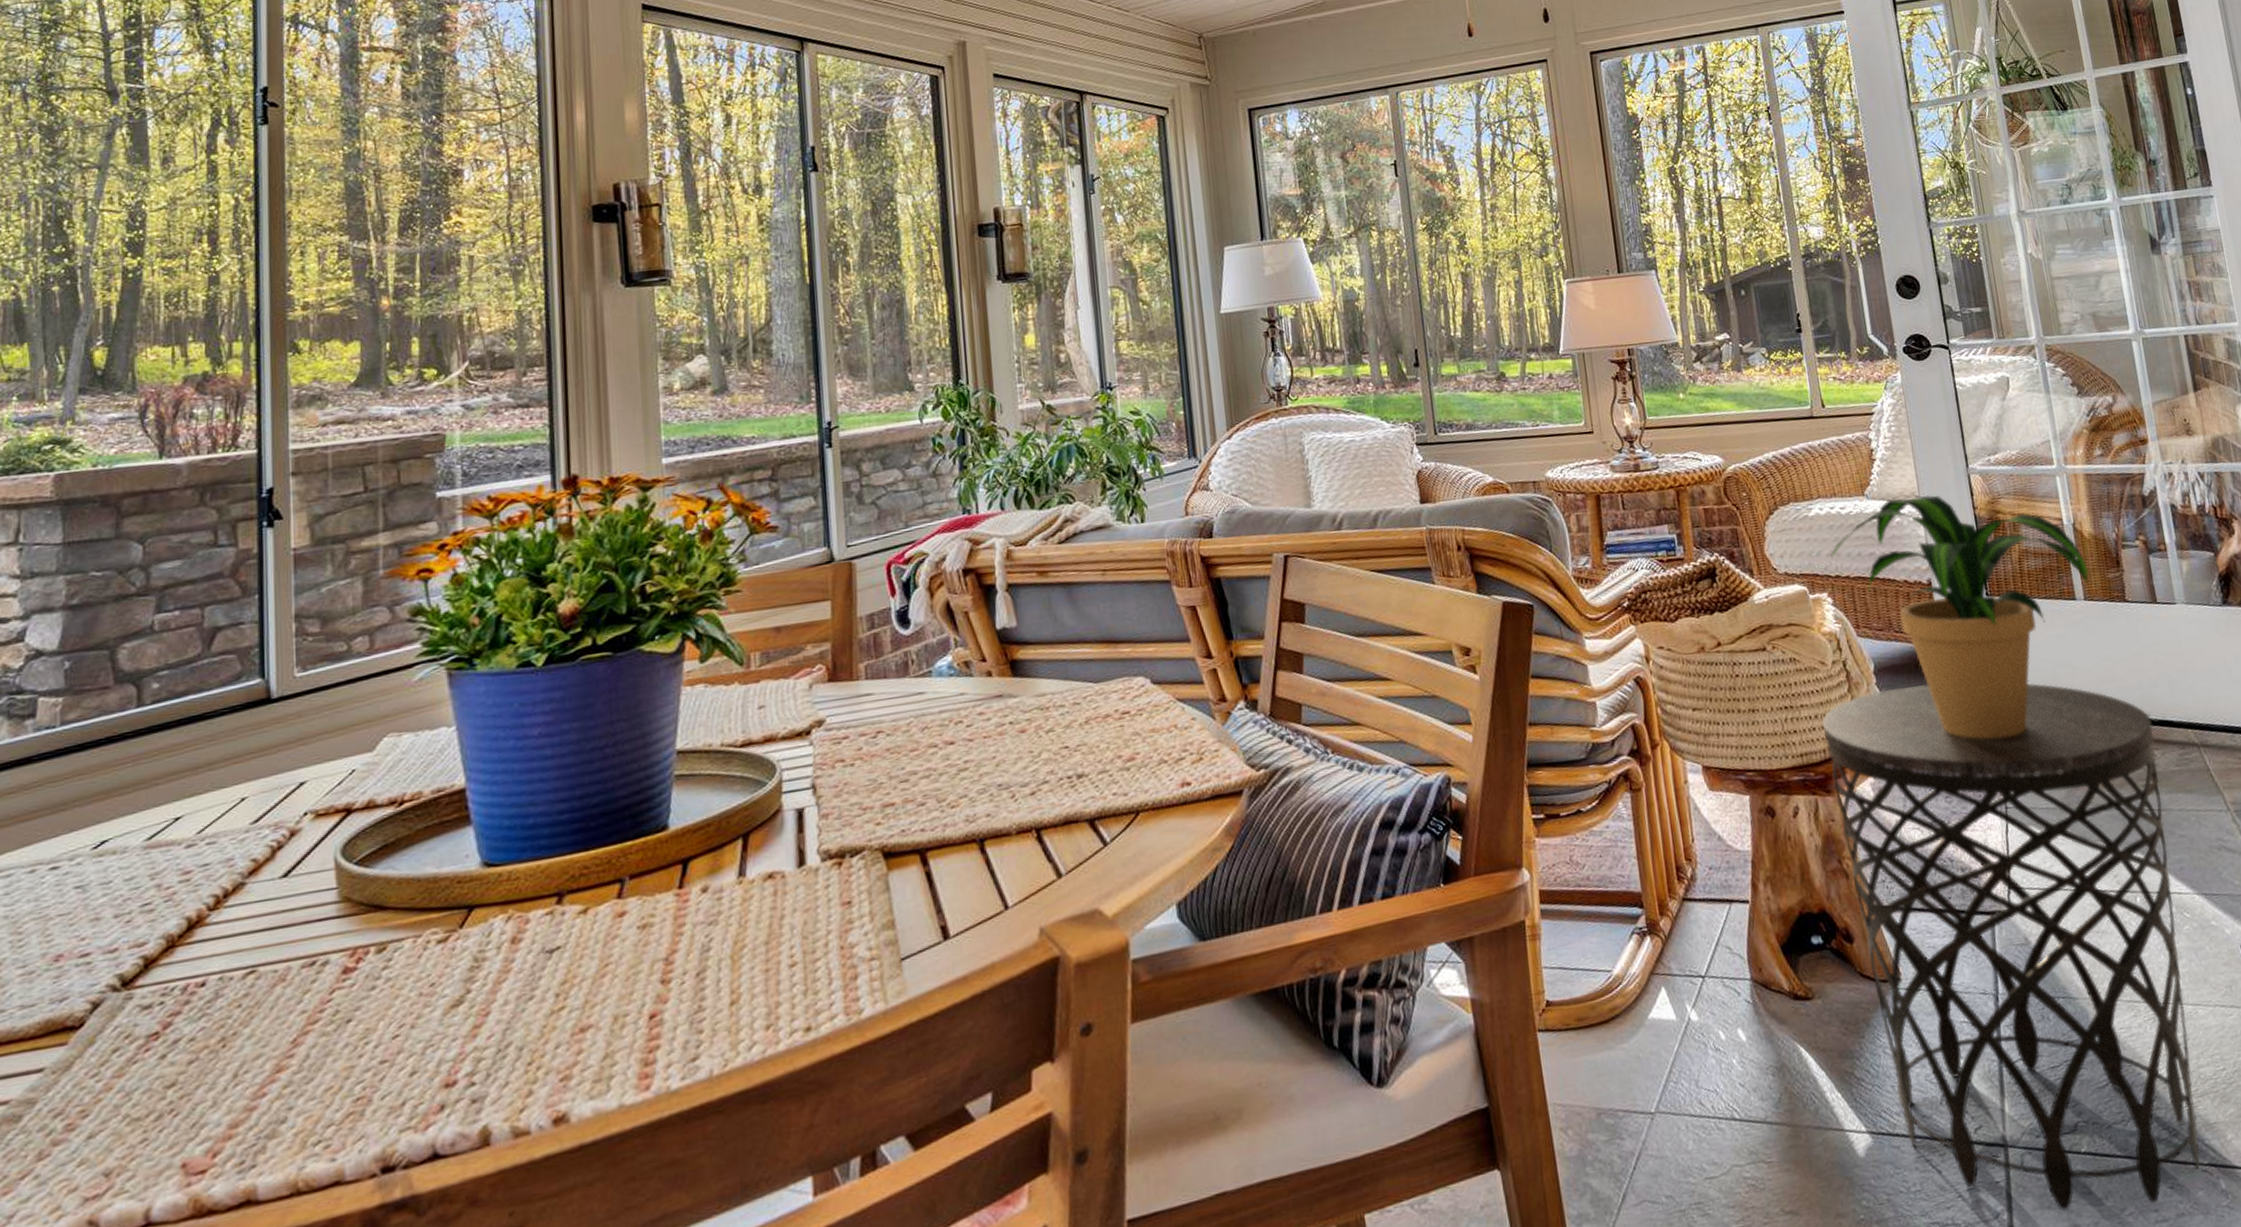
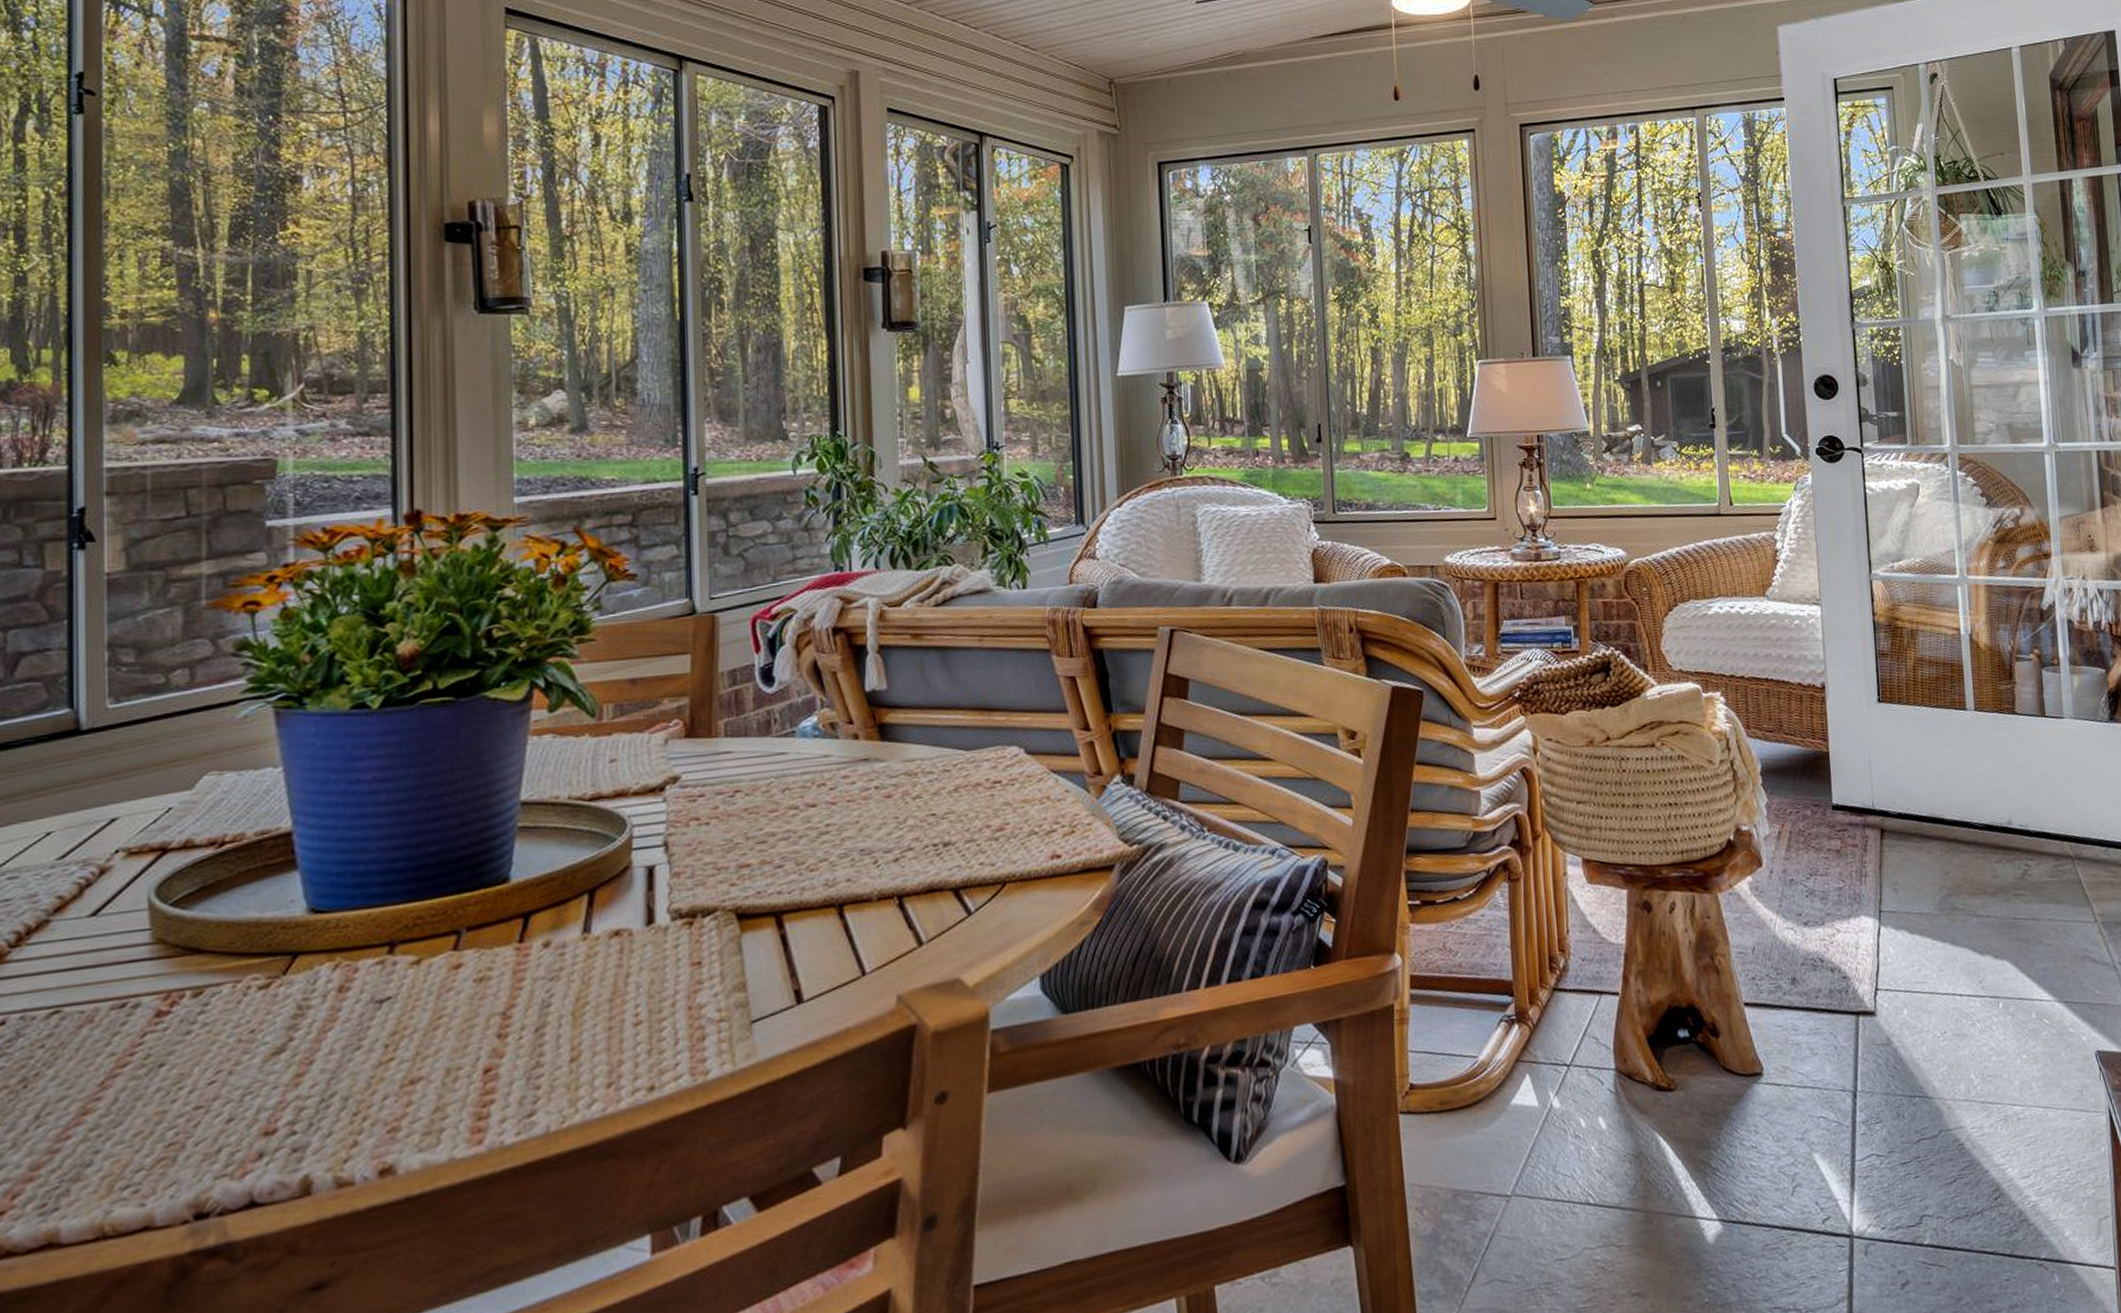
side table: present [1822,683,2200,1212] -> none [1705,786,2038,1300]
potted plant: present [1830,495,2089,739] -> none [1727,599,1982,844]

